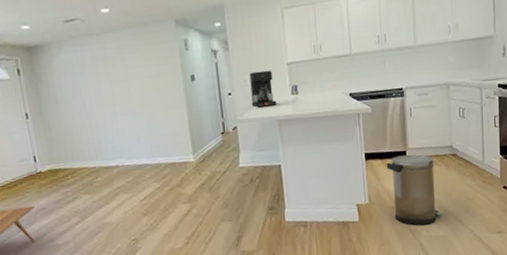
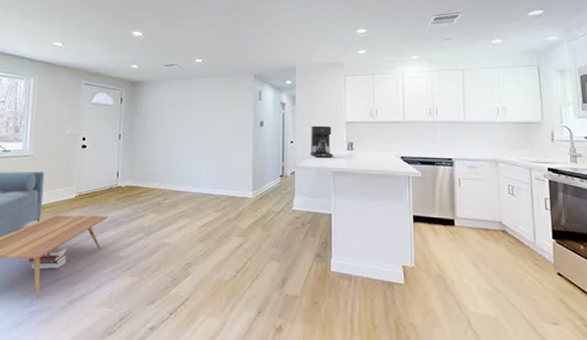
pedal bin: present [386,154,443,226] -> none [434,223,492,301]

